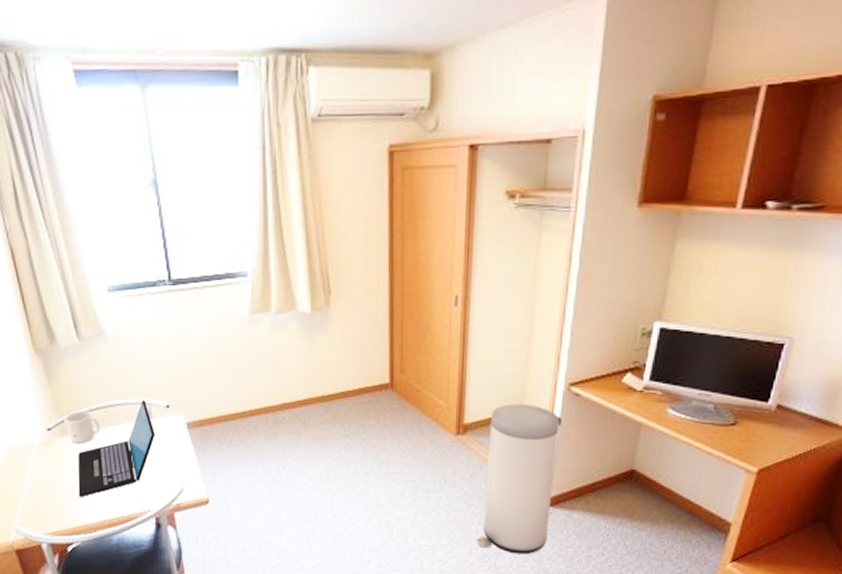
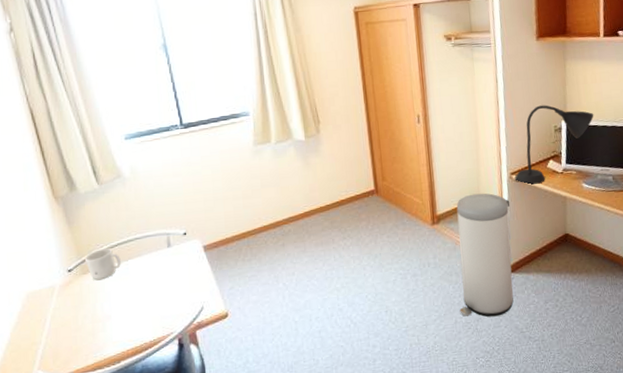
laptop: present [78,400,155,497] -> none [100,231,174,331]
desk lamp: none [573,298,704,402] -> present [514,105,594,185]

